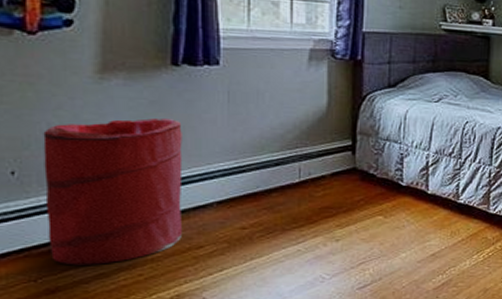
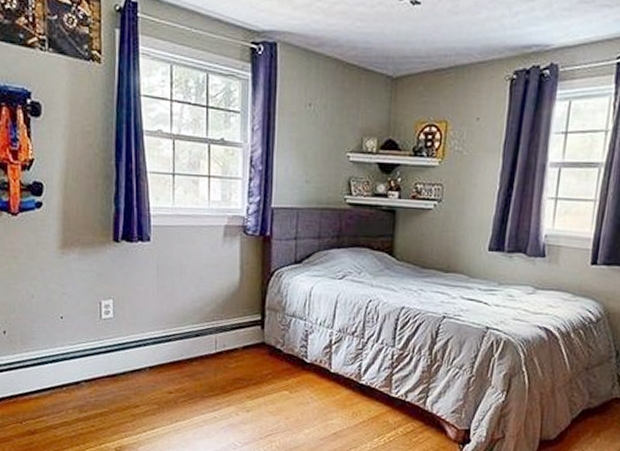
laundry hamper: present [43,118,183,266] -> none [23,289,123,414]

